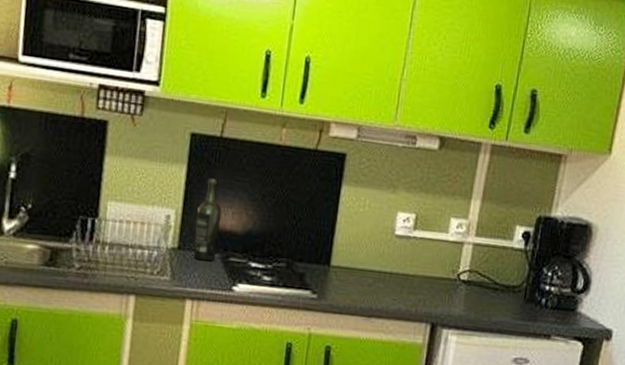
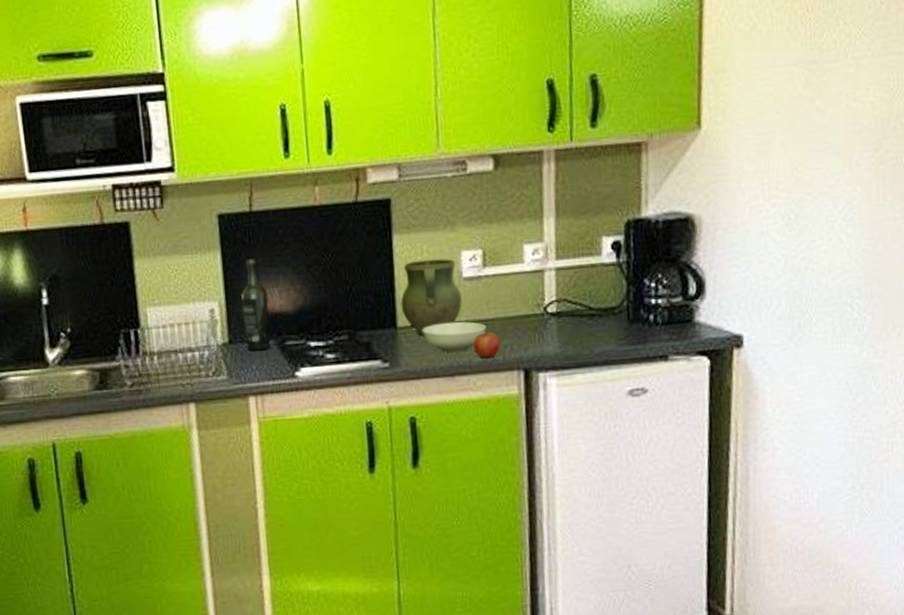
ceramic jug: none [337,211,392,277] -> present [401,258,462,336]
bowl: none [351,269,407,298] -> present [421,322,486,353]
fruit: none [392,284,416,308] -> present [473,330,501,359]

